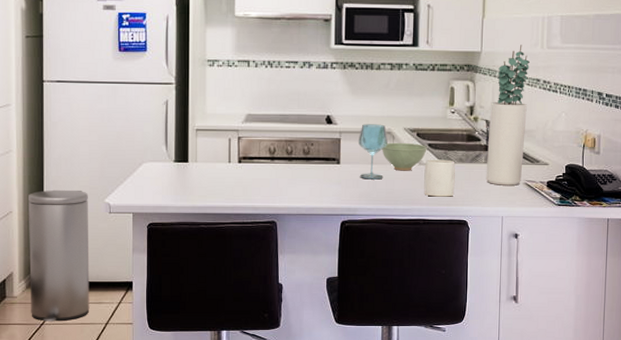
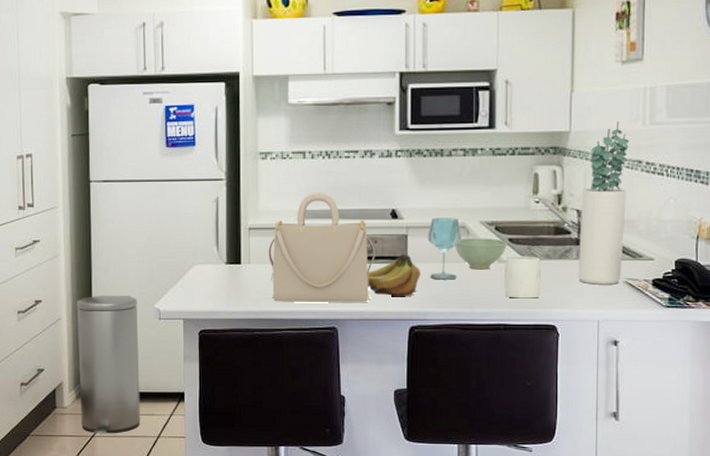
handbag: none [214,99,312,200] -> present [268,193,375,303]
fruit: none [304,156,351,195] -> present [368,254,420,297]

